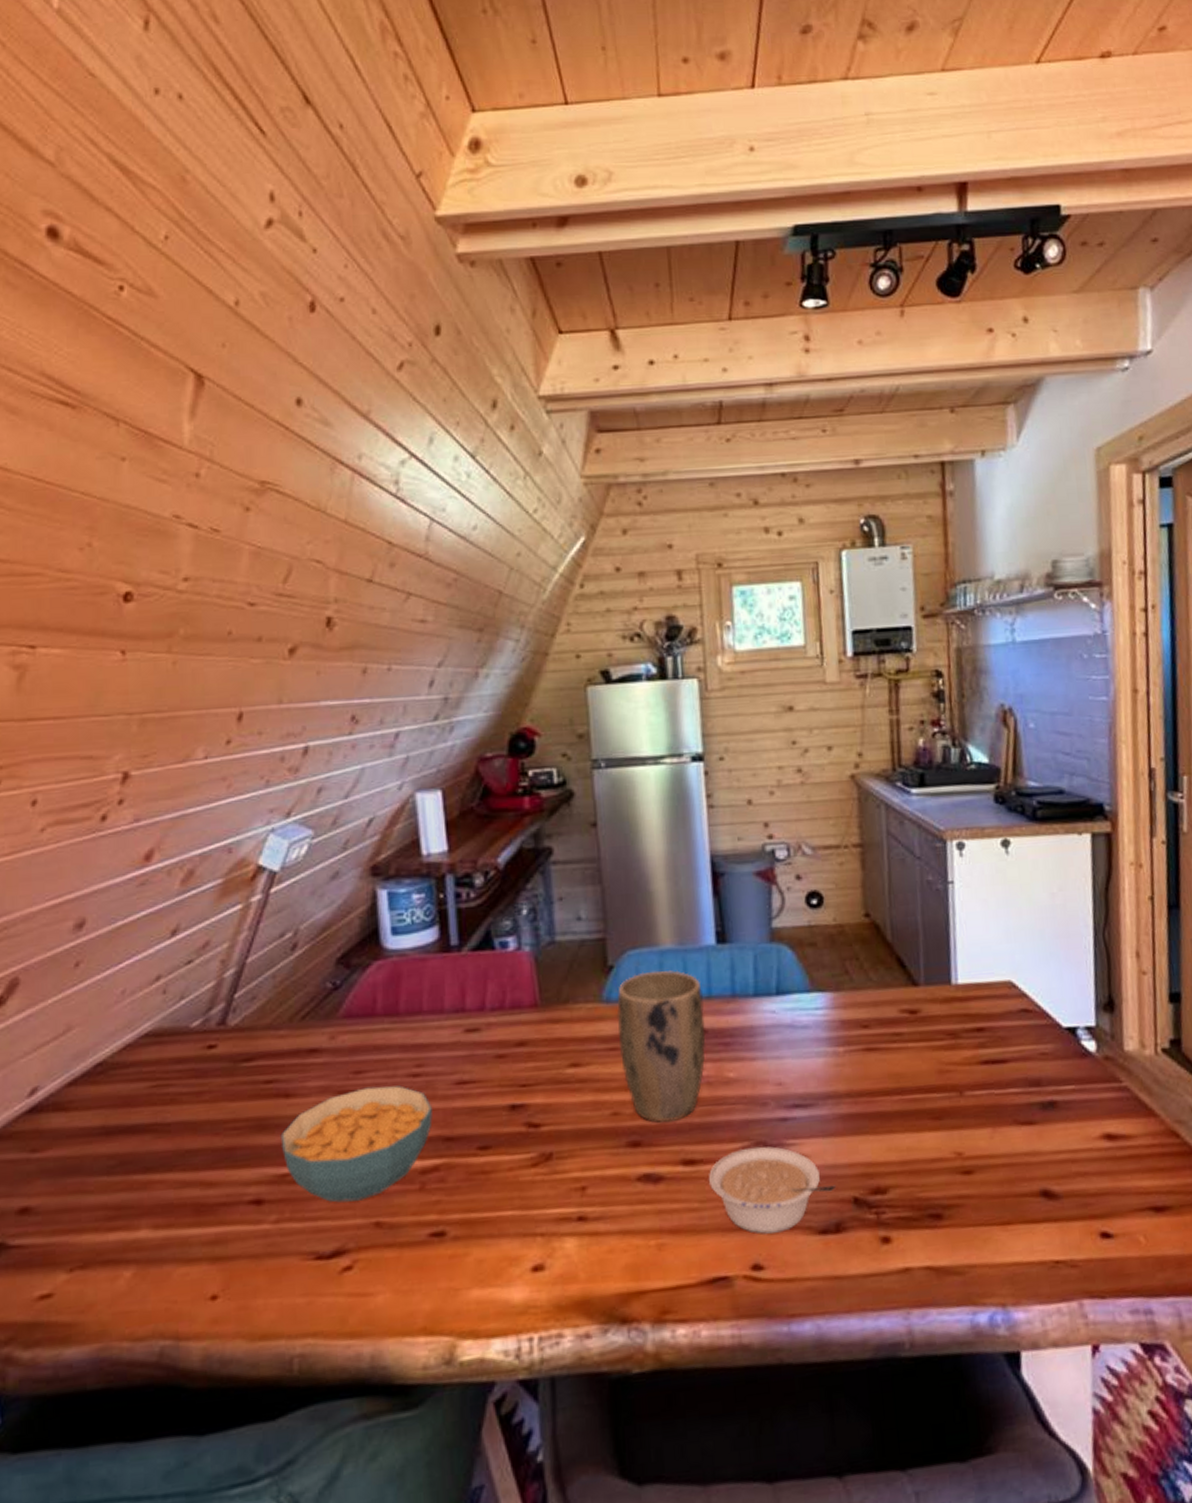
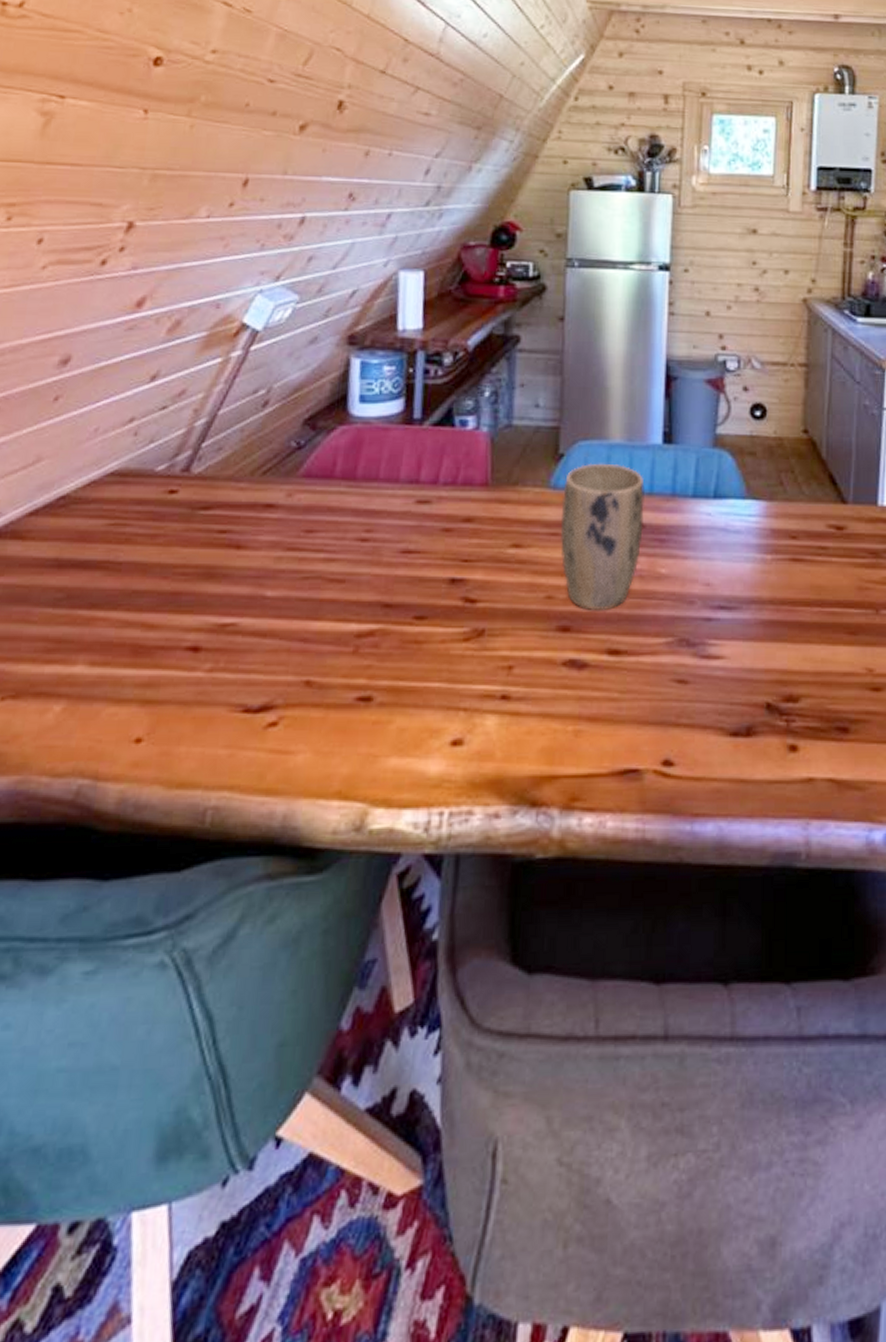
cereal bowl: present [280,1085,433,1203] -> none [226,547,375,658]
legume: present [708,1146,837,1234] -> none [630,643,752,731]

